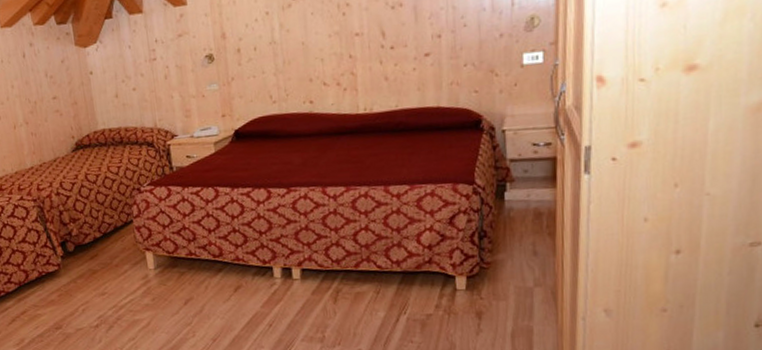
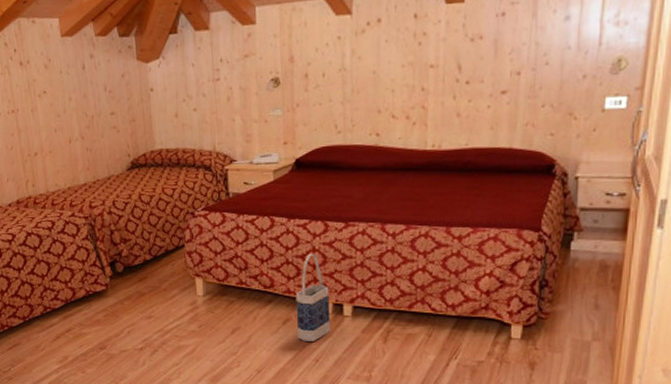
bag: none [244,220,281,307] -> present [295,253,330,341]

